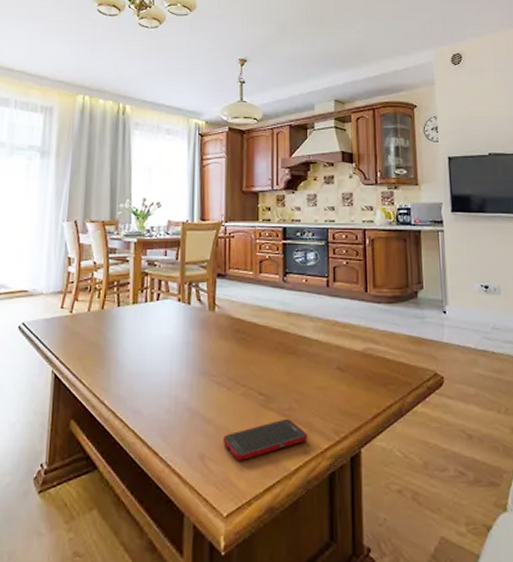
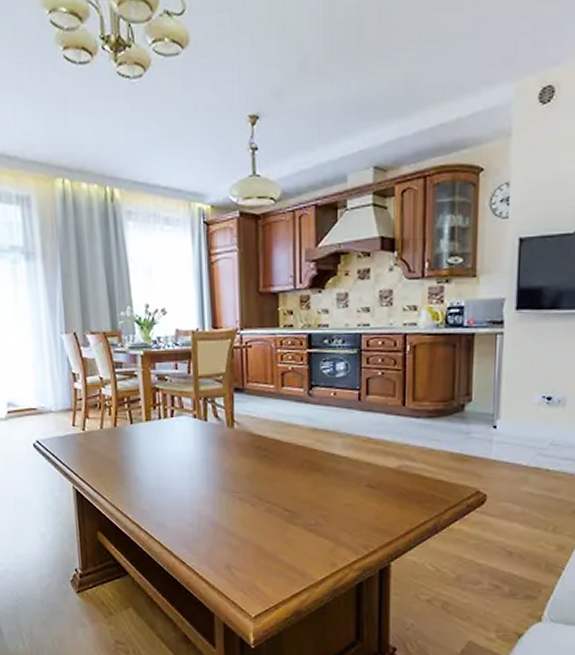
cell phone: present [223,418,308,461] -> none [249,533,335,570]

